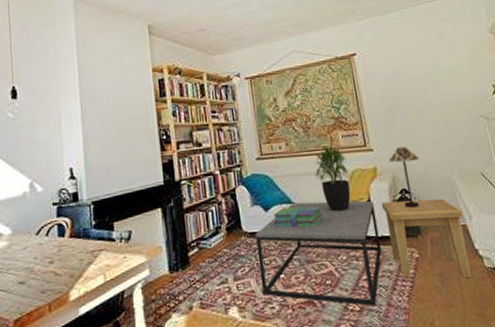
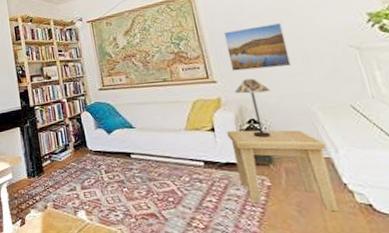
coffee table: present [255,200,382,306] -> none [99,127,228,226]
stack of books: present [273,206,323,228] -> none [116,131,165,150]
potted plant: present [314,146,351,212] -> none [155,79,193,137]
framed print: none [380,91,436,139] -> present [223,23,291,71]

